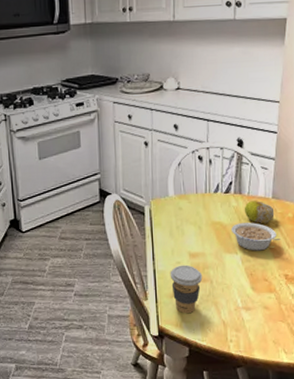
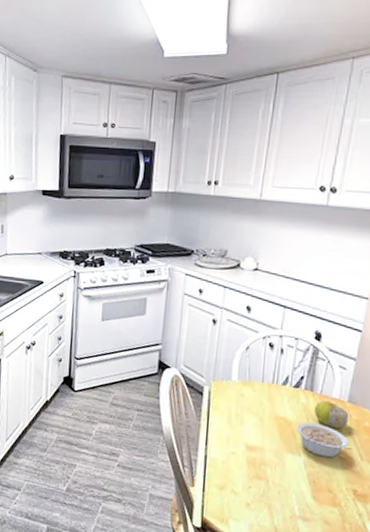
coffee cup: present [170,265,203,314] -> none [222,456,258,511]

